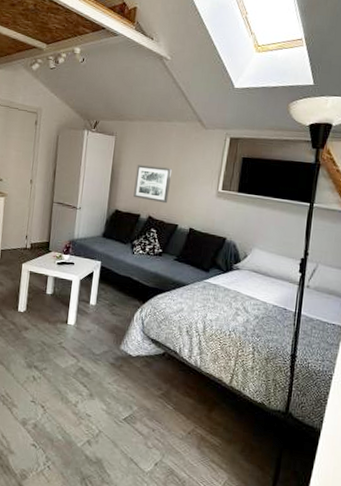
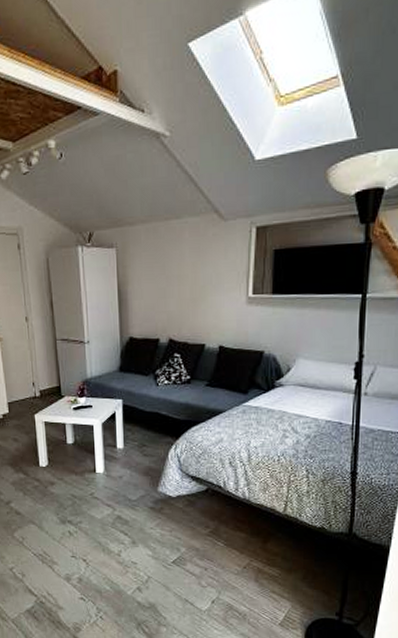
wall art: present [133,165,173,204] -> none [147,277,191,322]

